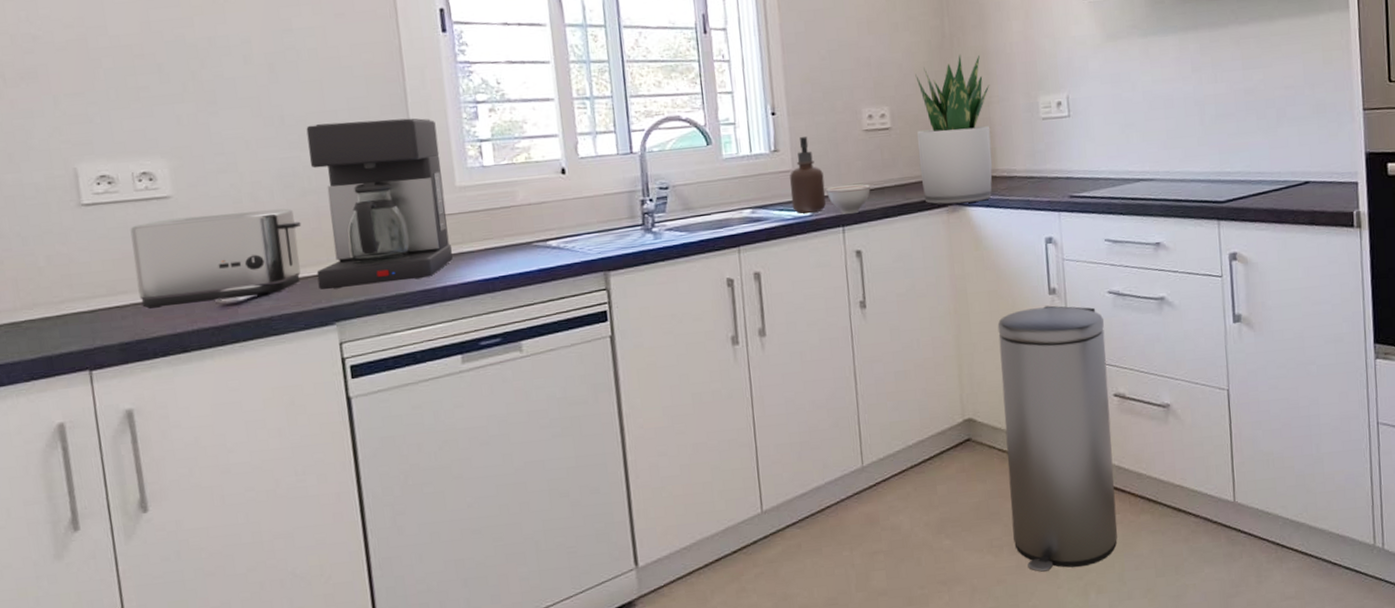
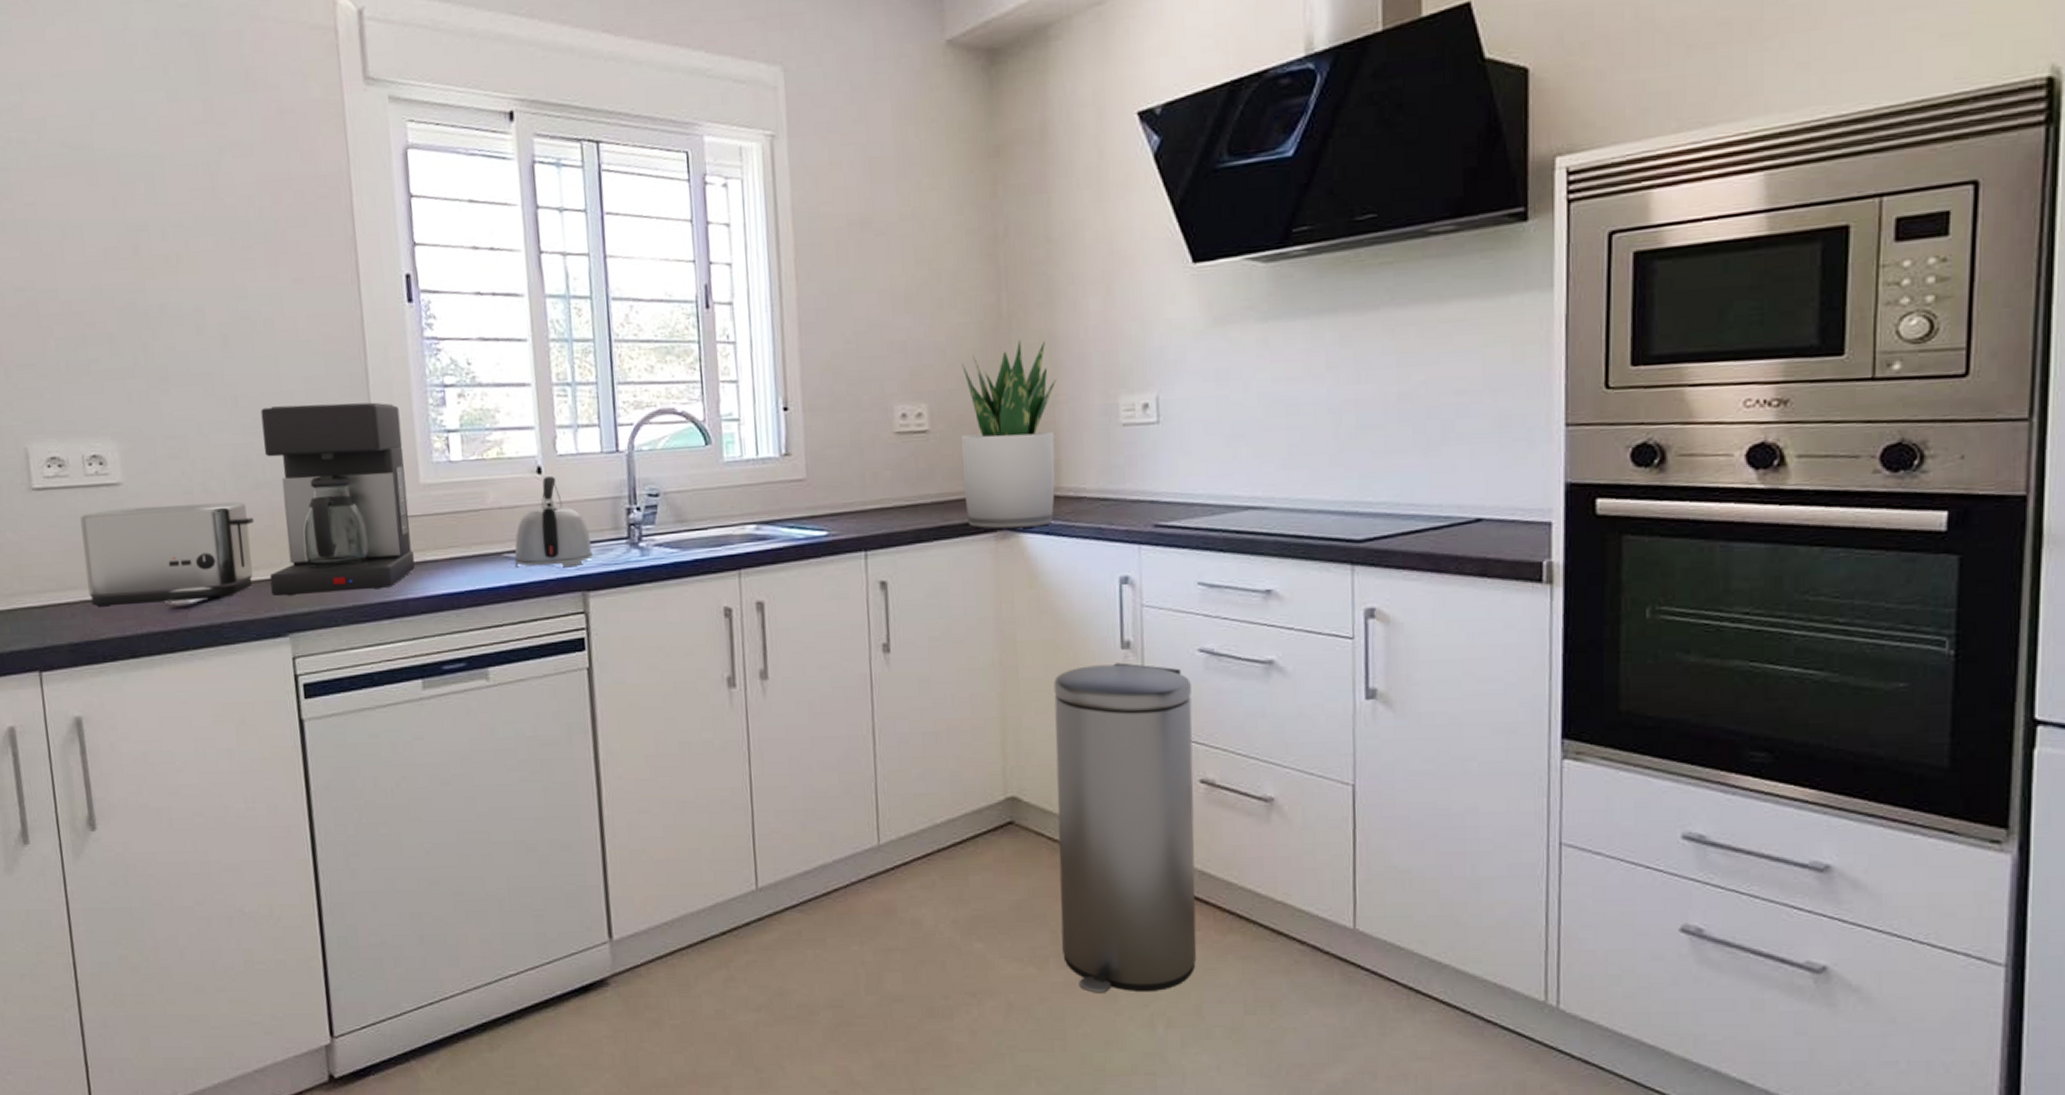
kettle: none [543,175,613,254] -> present [514,475,593,568]
soap dispenser: present [790,136,826,214] -> none [802,437,846,533]
bowl: present [825,184,871,215] -> none [845,499,902,537]

